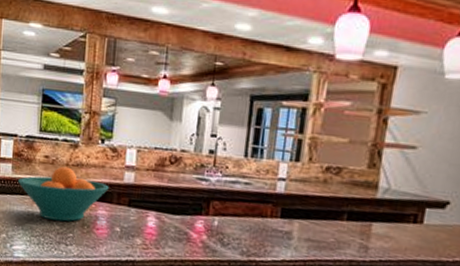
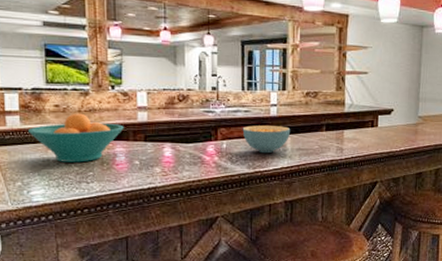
cereal bowl: none [239,202,301,240] -> present [242,125,291,154]

